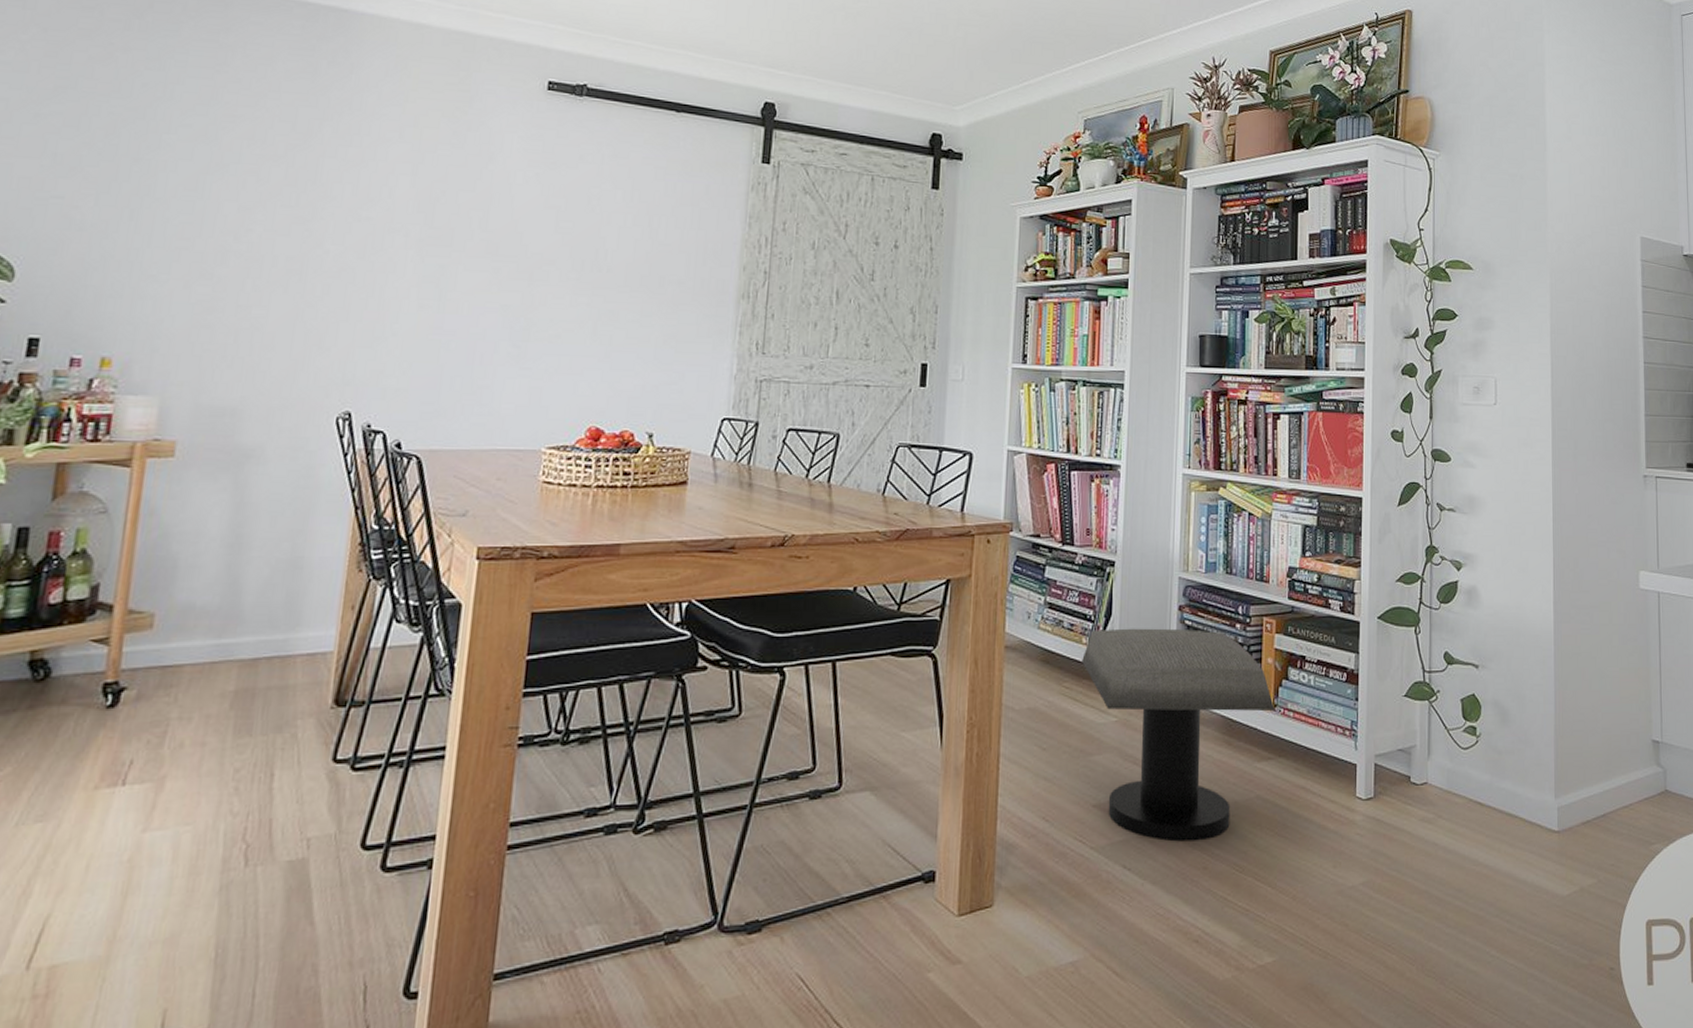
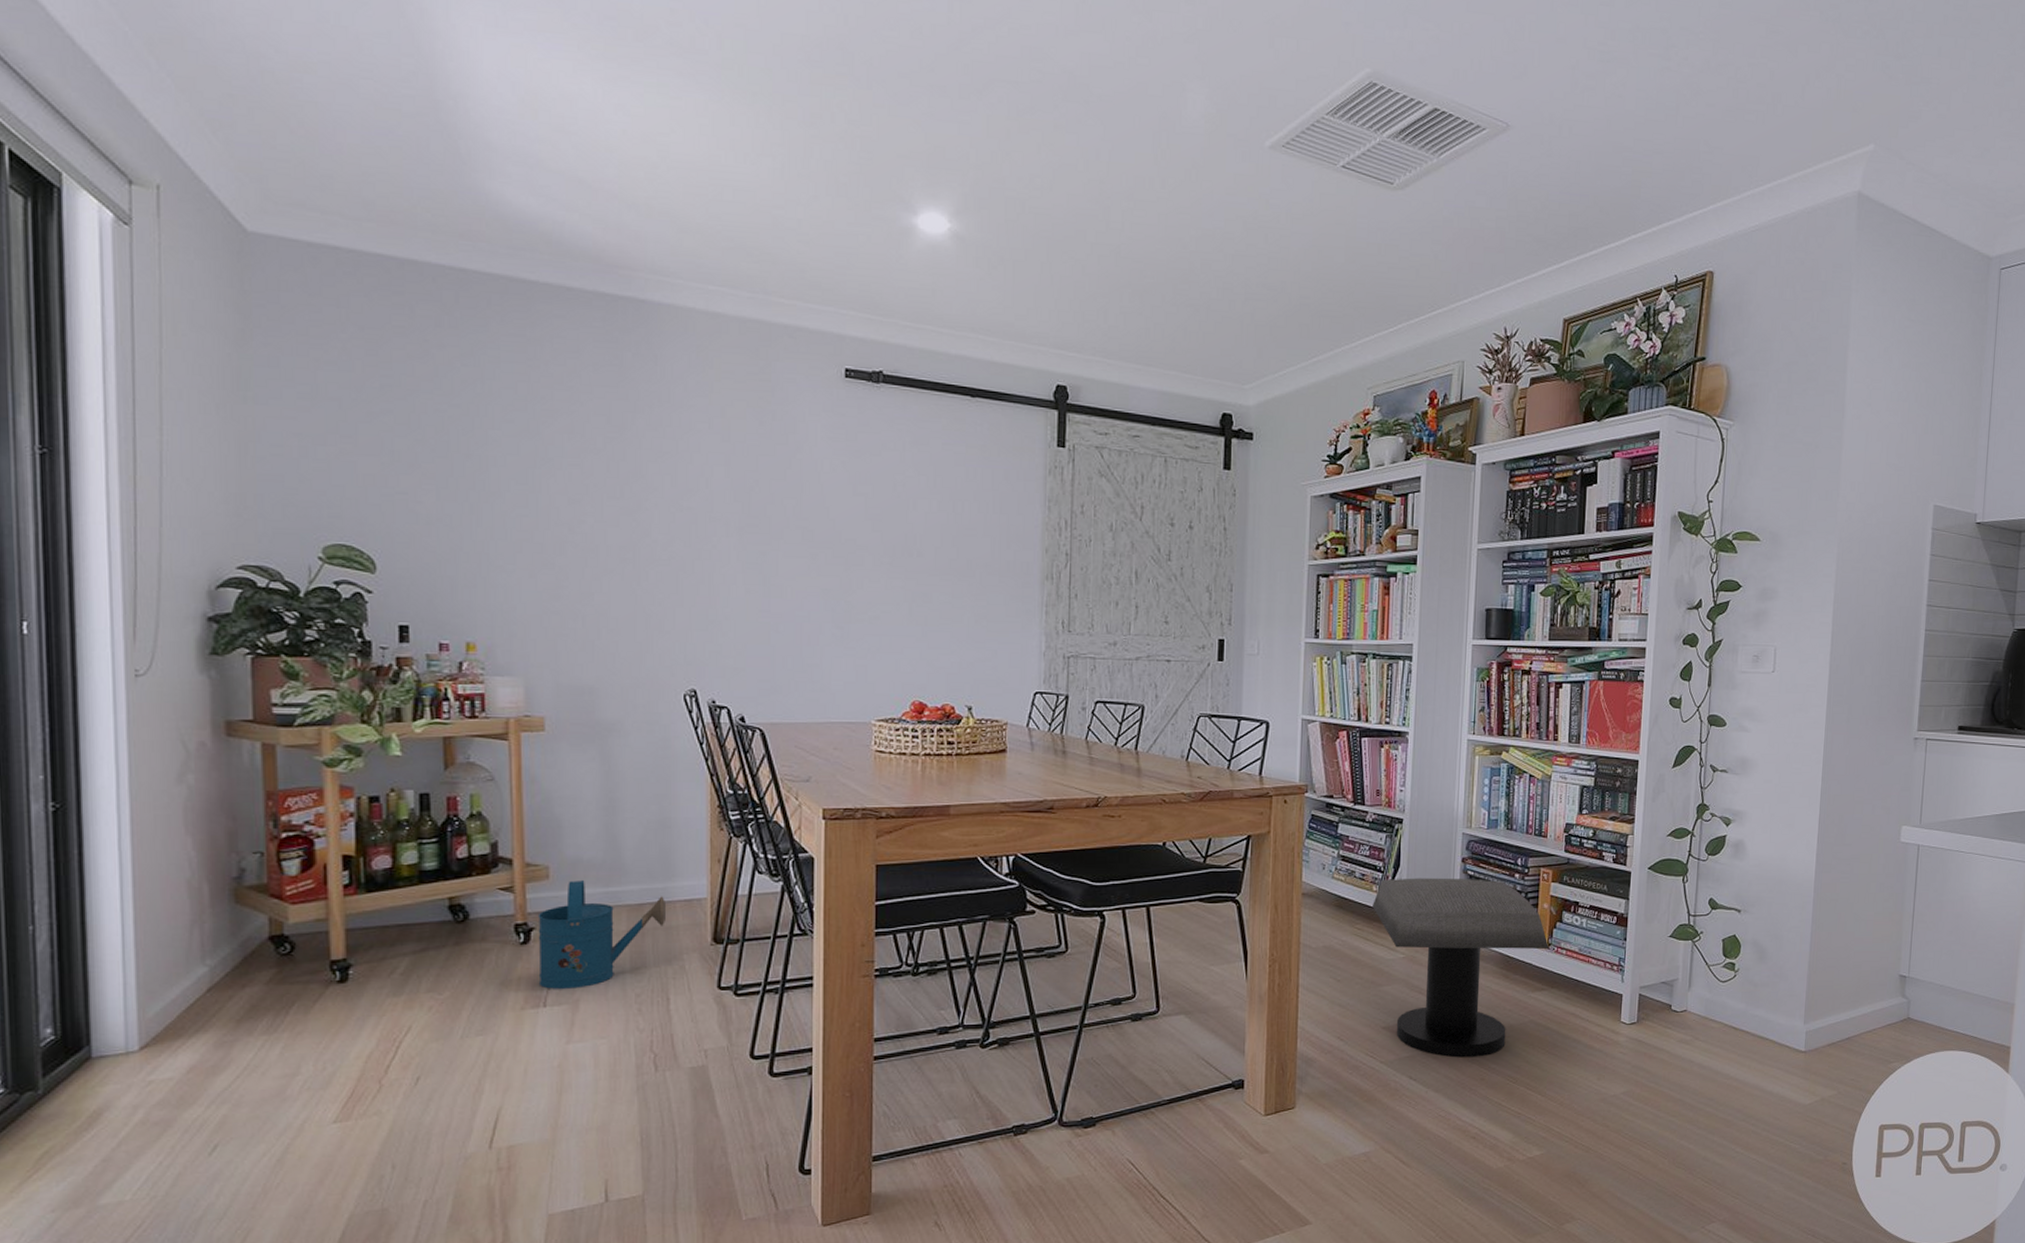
watering can: none [120,631,285,764] -> present [538,880,665,990]

